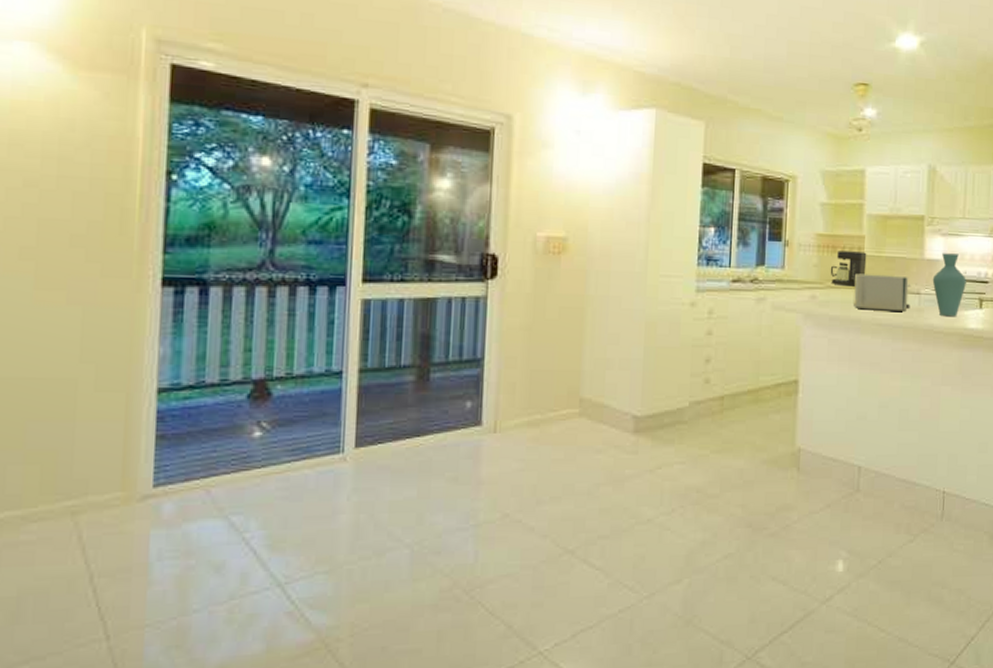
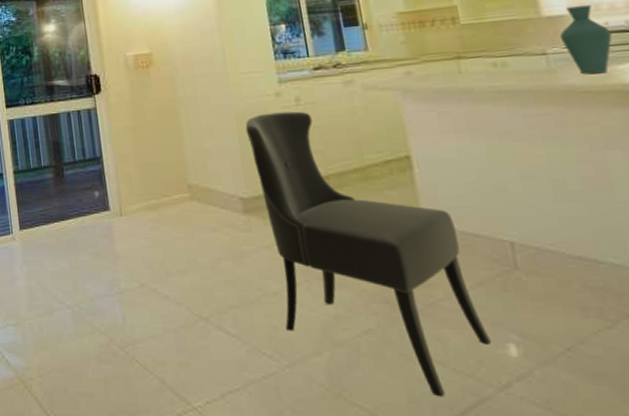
dining chair: none [653,324,826,615] -> present [245,111,491,397]
coffee maker: present [830,251,867,286] -> none [421,21,468,58]
toaster: present [852,273,911,313] -> none [454,38,537,80]

